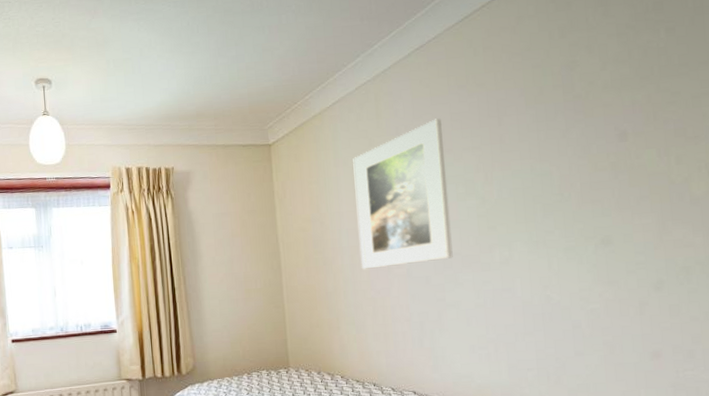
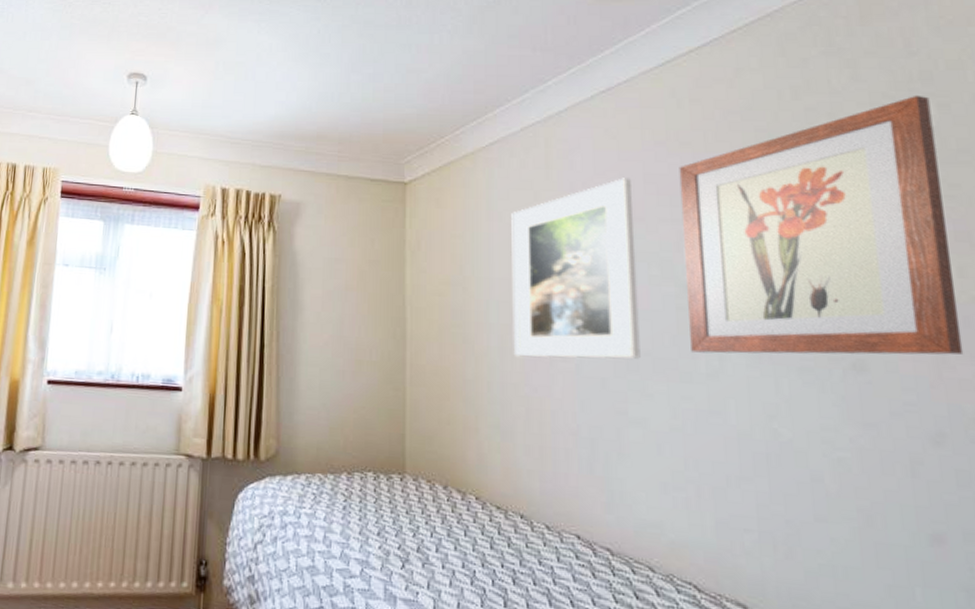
wall art: none [476,23,678,248] -> present [679,95,964,355]

